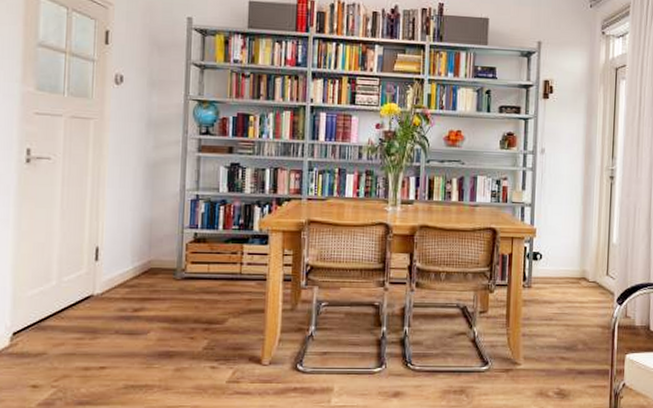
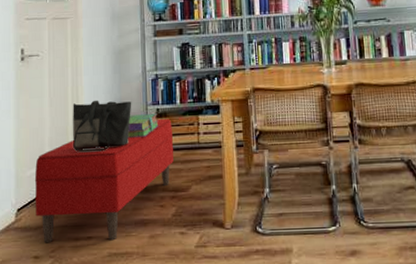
bench: none [36,245,211,372] -> present [34,119,174,243]
tote bag: none [87,217,165,275] -> present [72,100,132,153]
stack of books: none [156,237,196,263] -> present [127,113,159,138]

